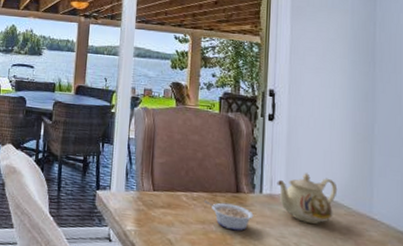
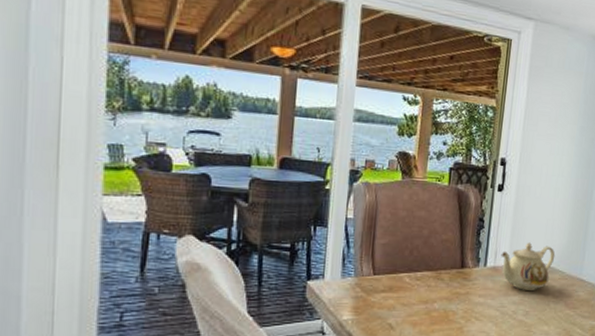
legume: present [204,200,254,231] -> none [428,279,477,306]

